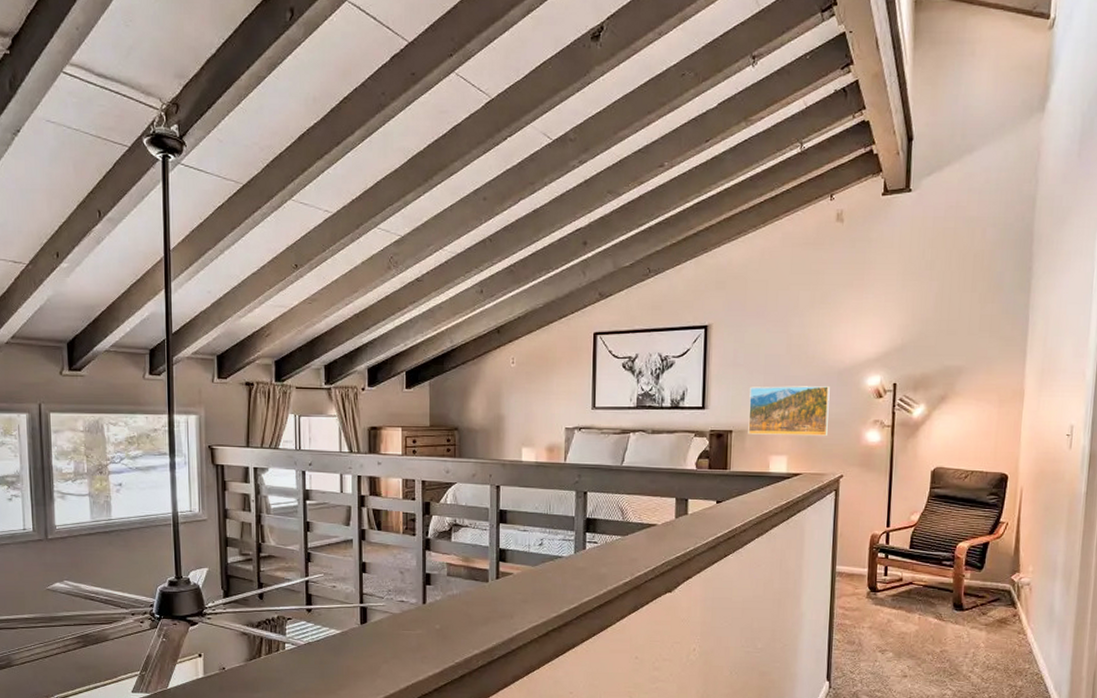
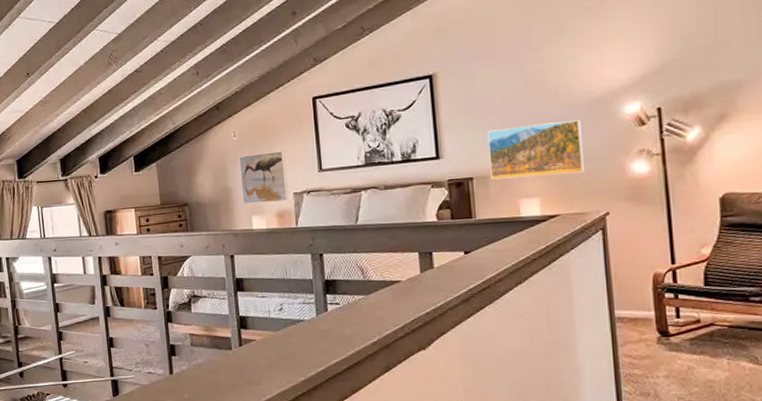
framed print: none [514,383,561,436] -> present [239,151,289,204]

